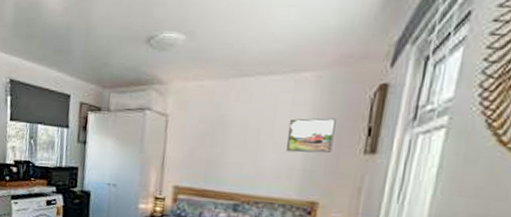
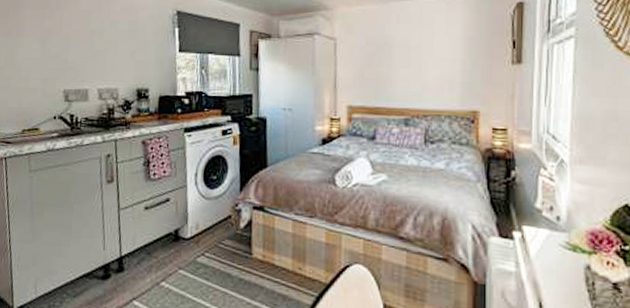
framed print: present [287,117,336,154] -> none [445,34,485,67]

